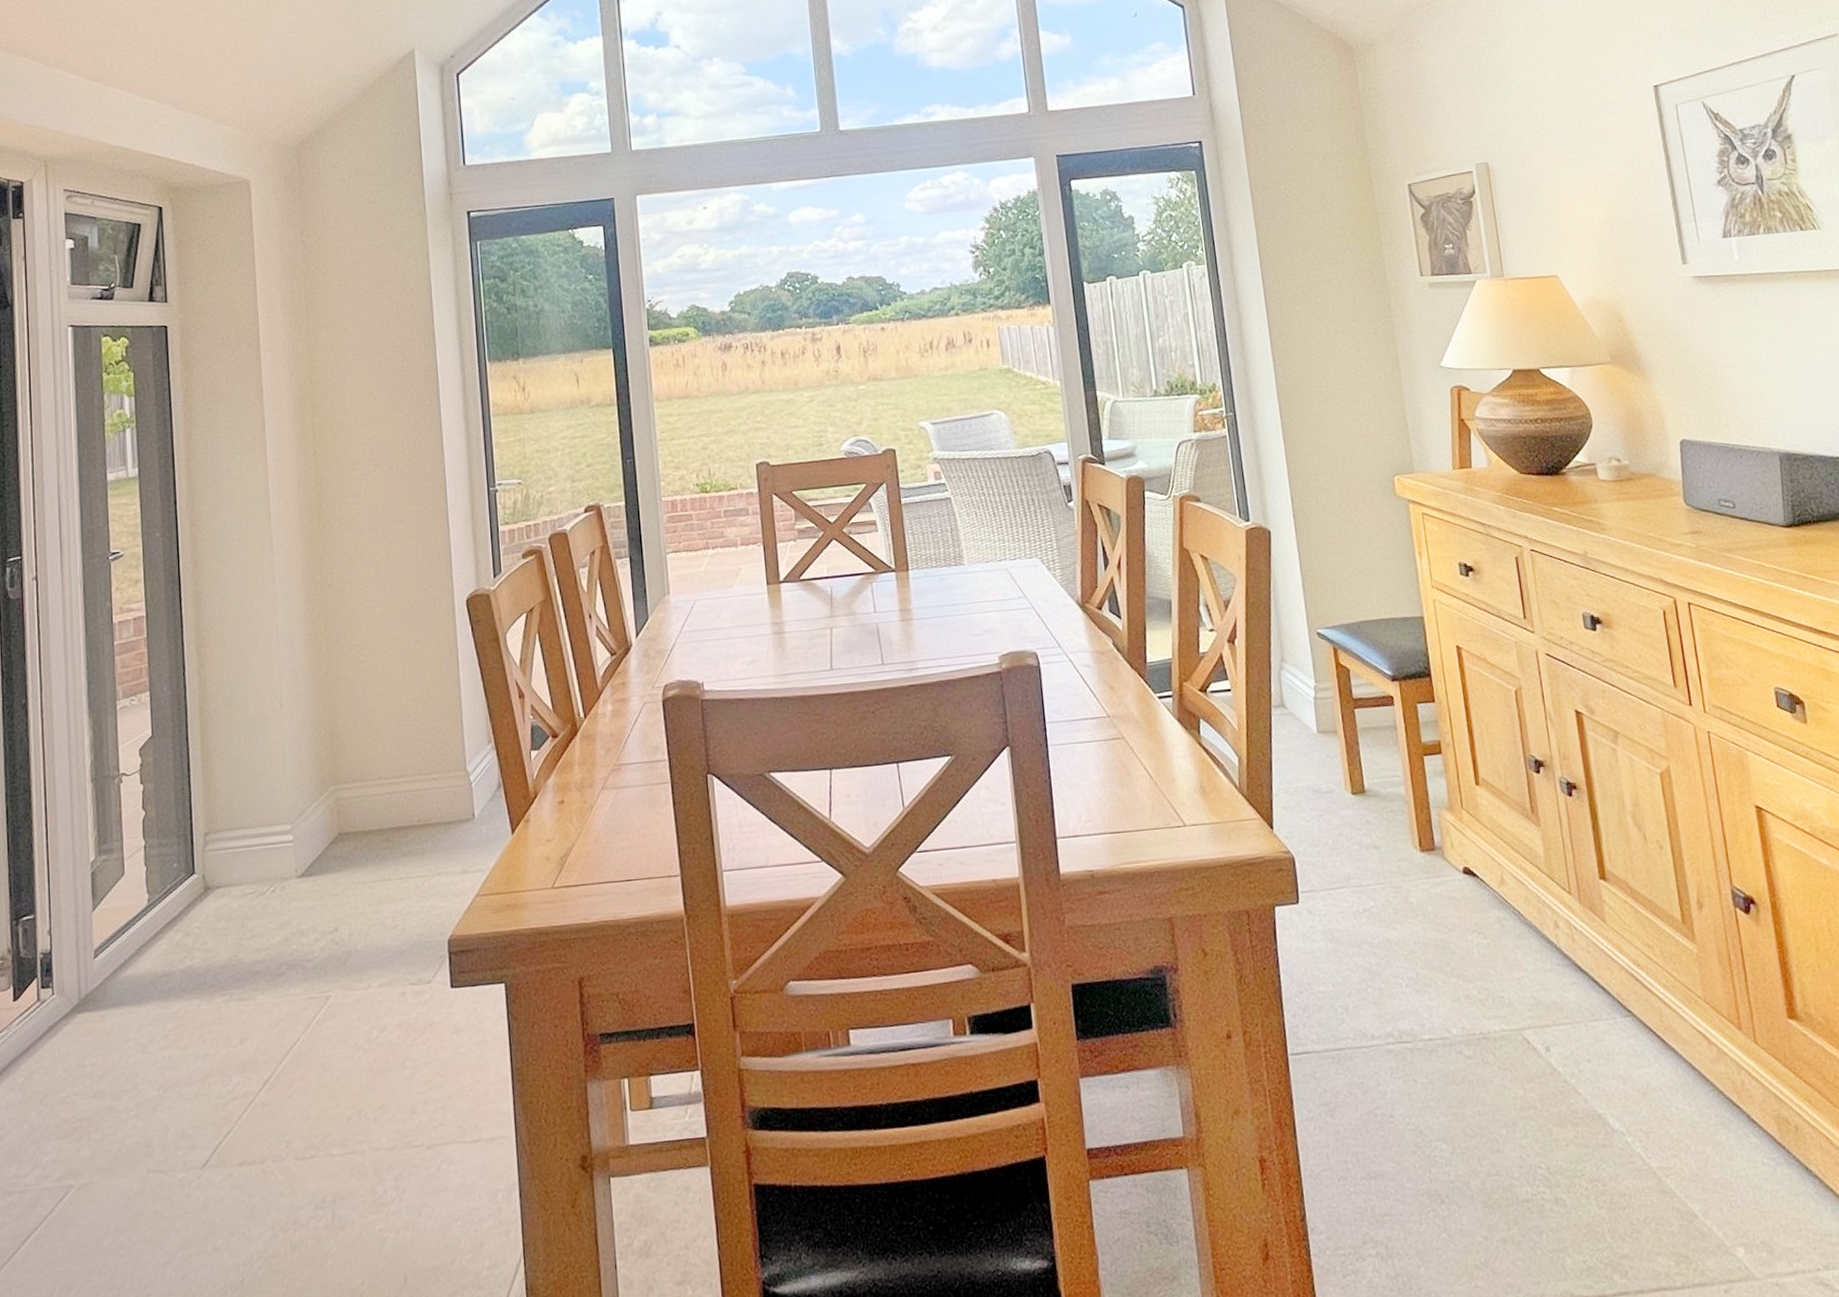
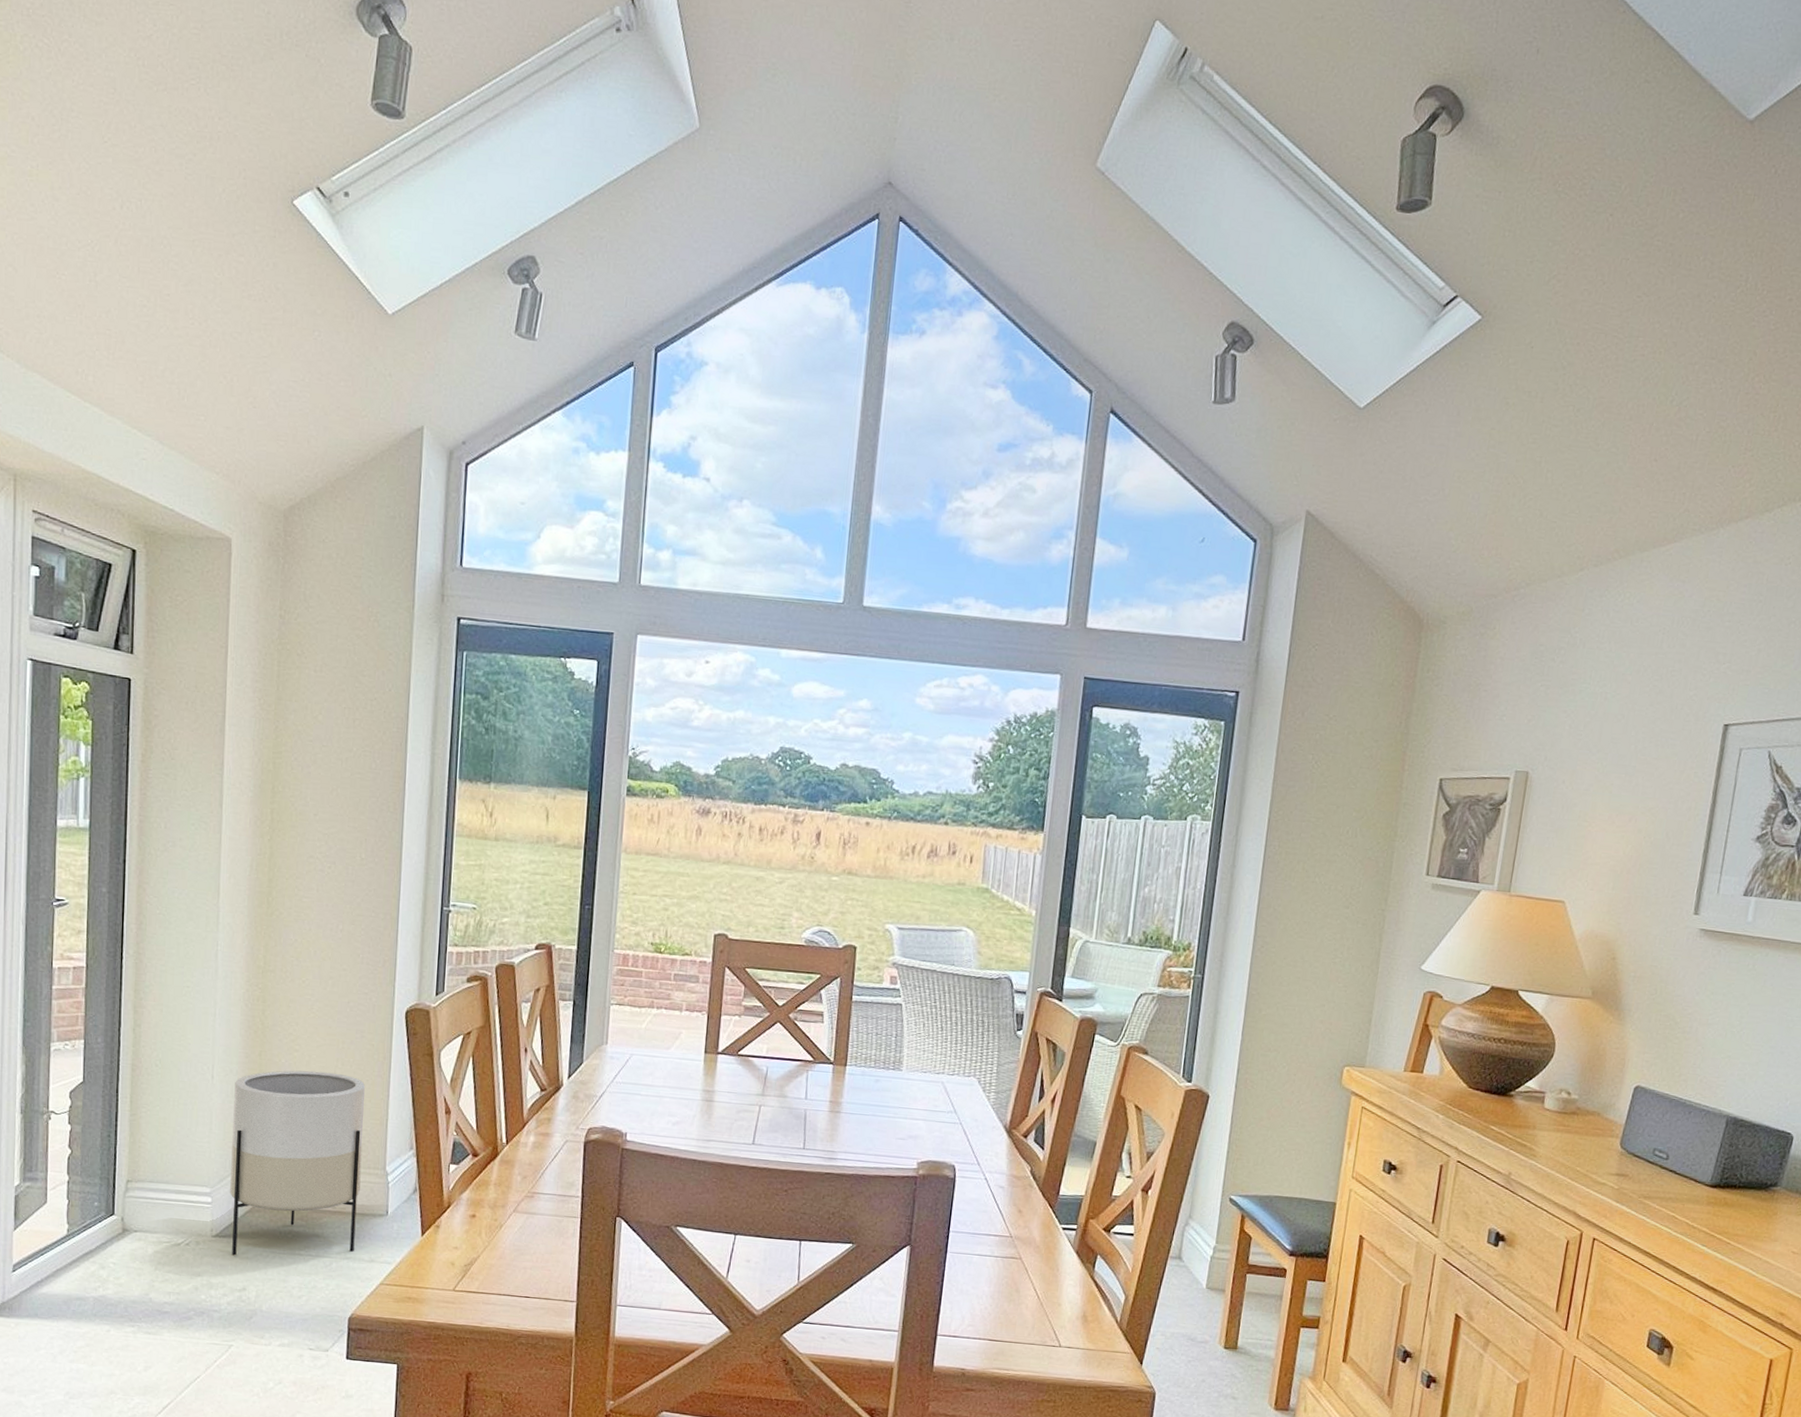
planter: none [304,677,445,895] -> present [230,1070,365,1256]

